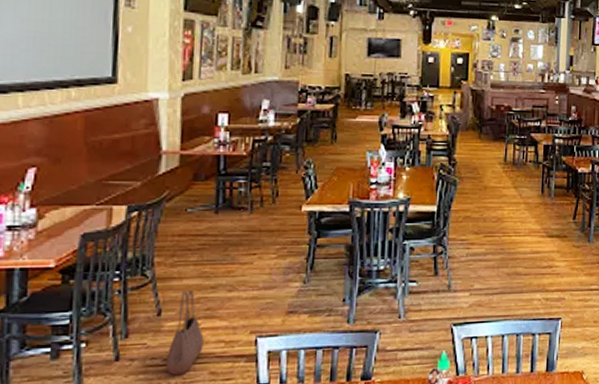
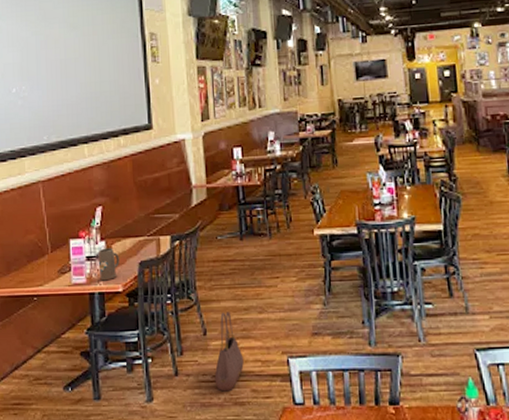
beer mug: none [22,216,54,255] -> present [98,247,119,281]

